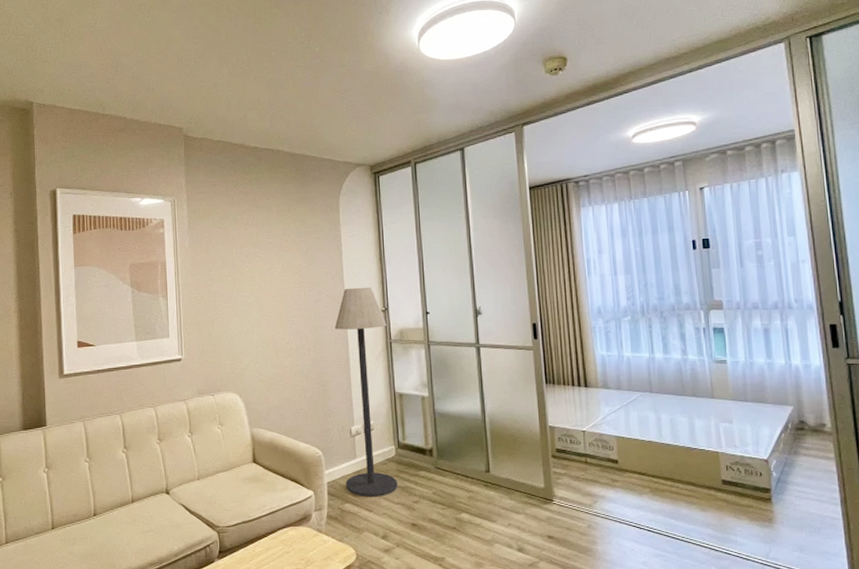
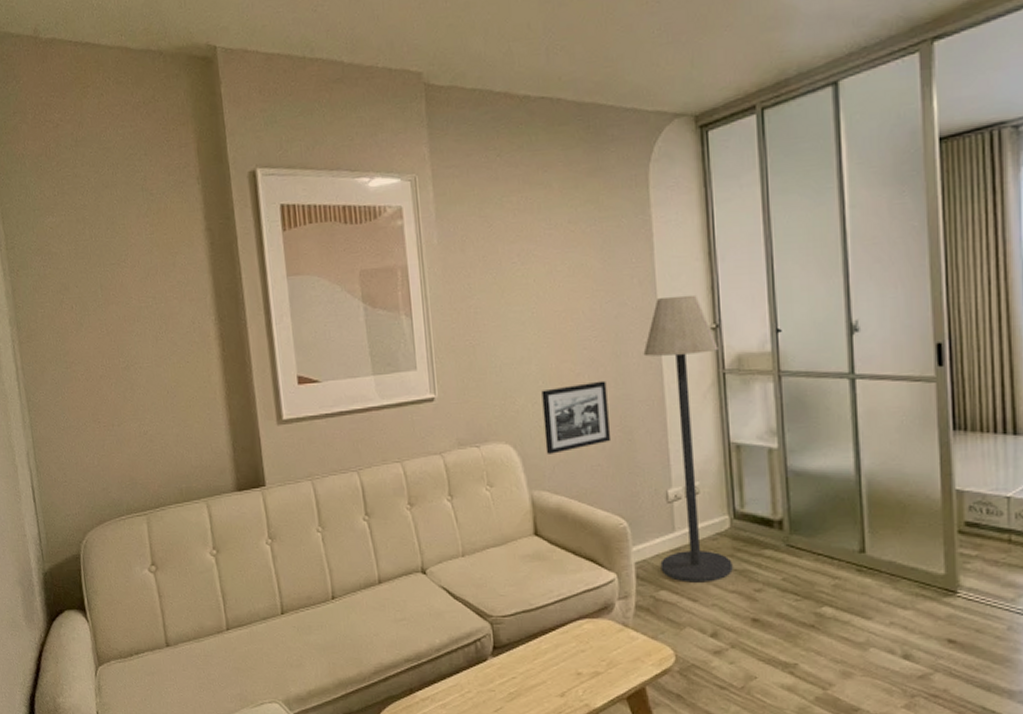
picture frame: none [261,347,311,401] -> present [541,380,612,454]

